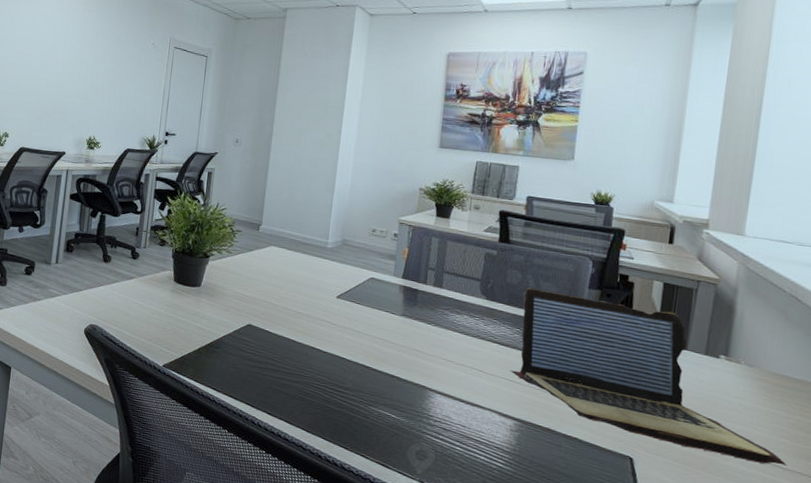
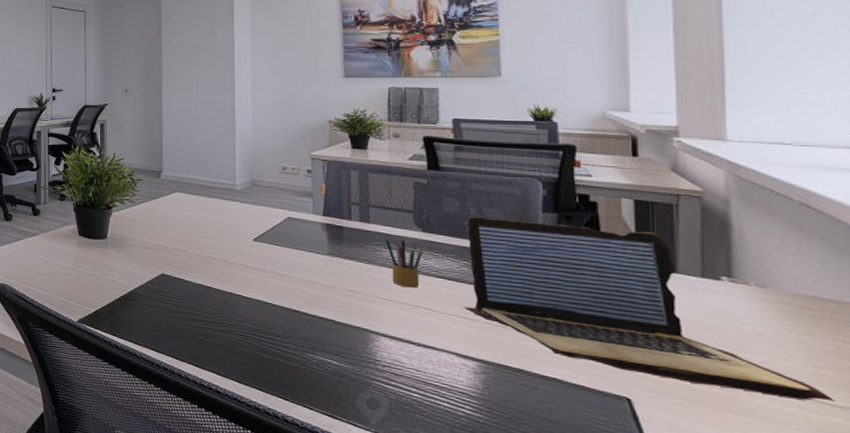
pencil box: none [453,302,483,351] -> present [385,237,422,288]

